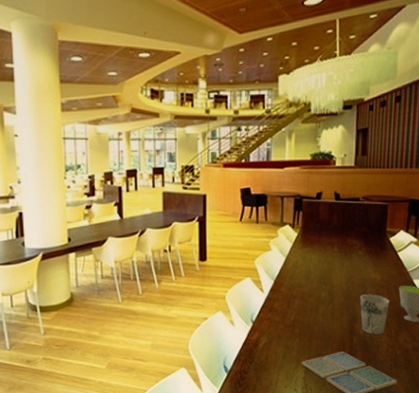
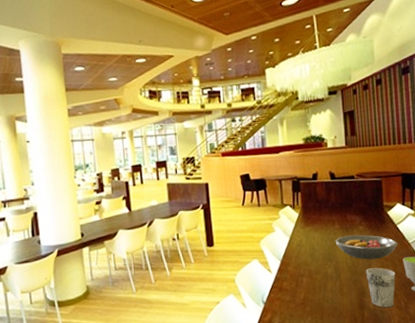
fruit bowl: none [332,259,397,286] -> present [335,234,398,260]

